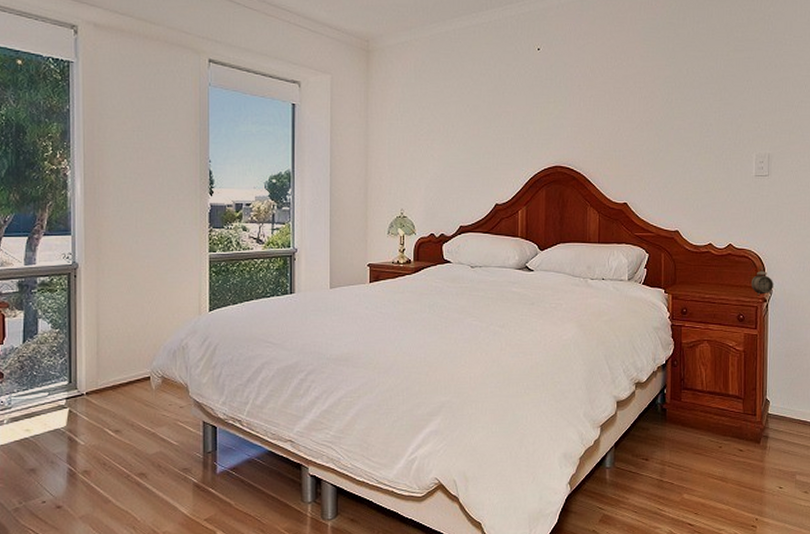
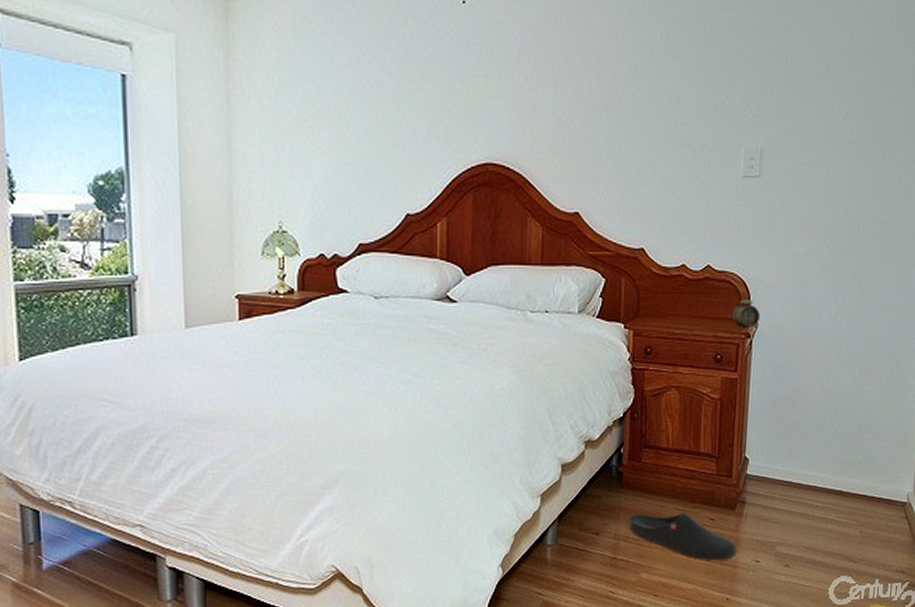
slipper: none [672,444,763,486] -> present [628,512,738,561]

